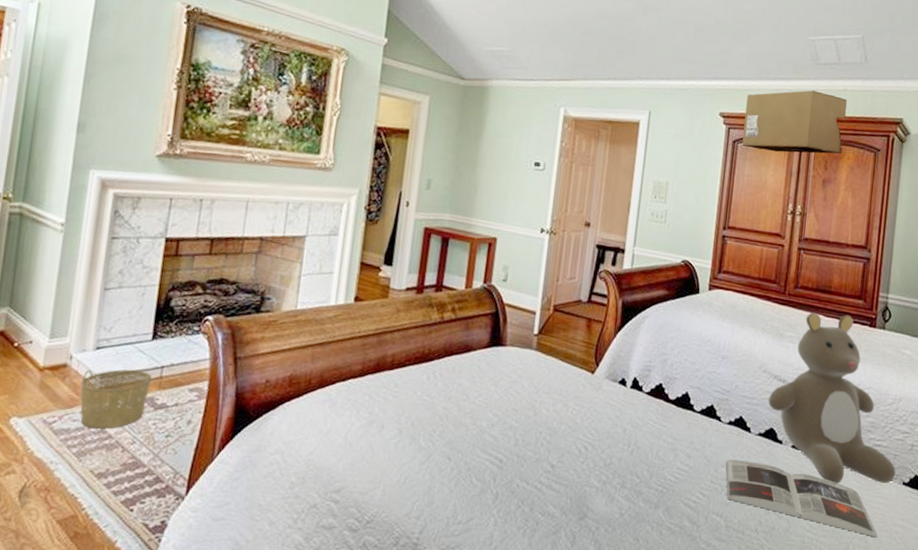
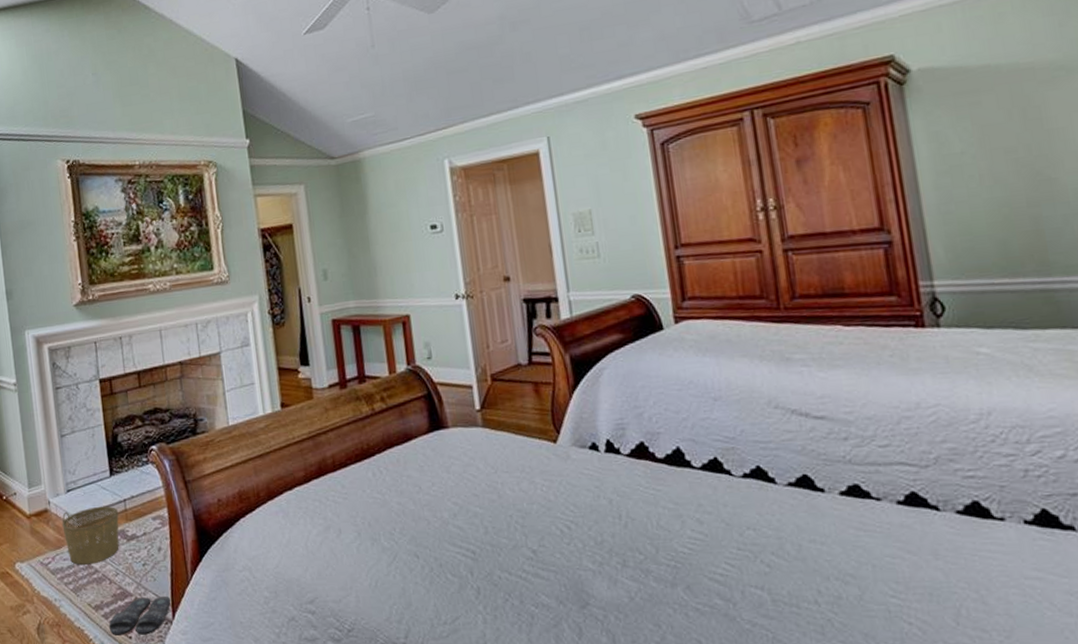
slippers: none [109,469,189,509] -> present [108,597,171,635]
magazine: present [726,459,878,538] -> none [752,518,1003,597]
box: present [742,90,847,154] -> none [665,52,815,146]
teddy bear: present [768,312,896,483] -> none [790,318,1009,532]

